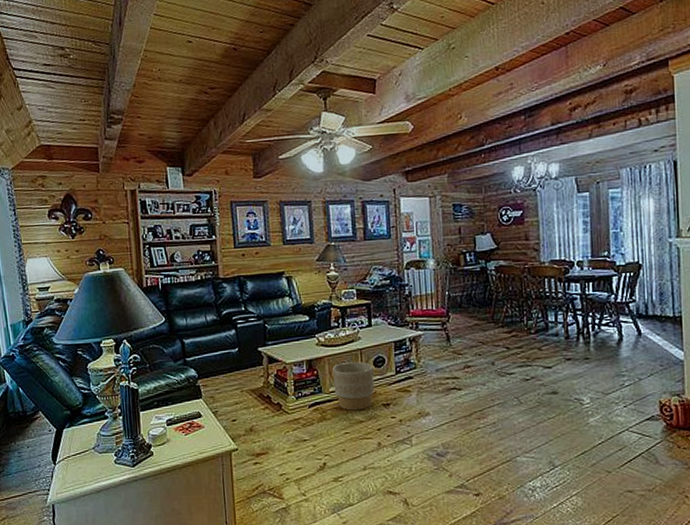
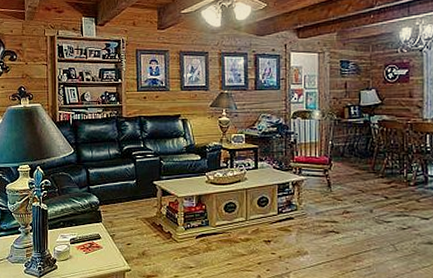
planter: present [332,361,375,411] -> none [220,199,258,245]

